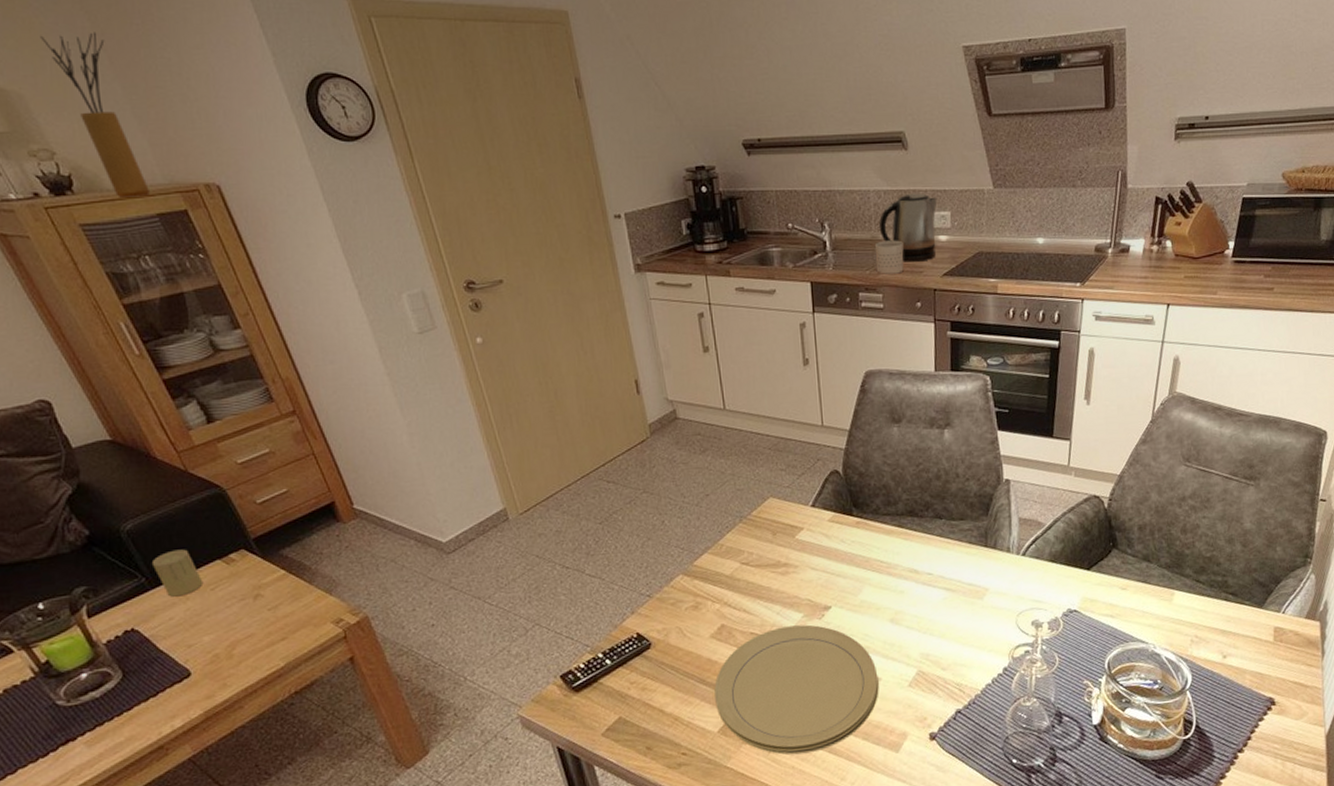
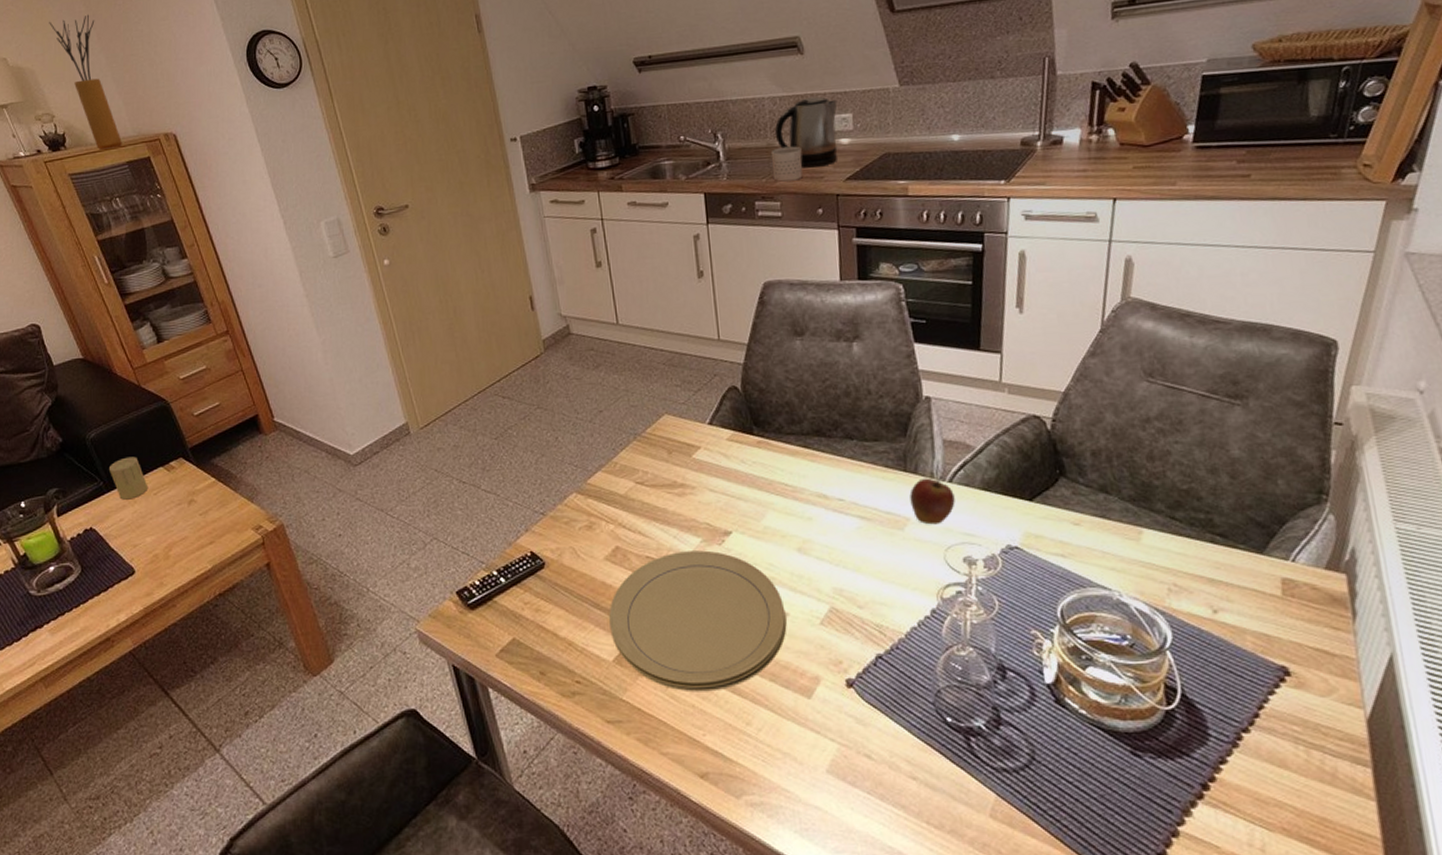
fruit: none [989,550,1027,594] -> present [909,475,955,525]

